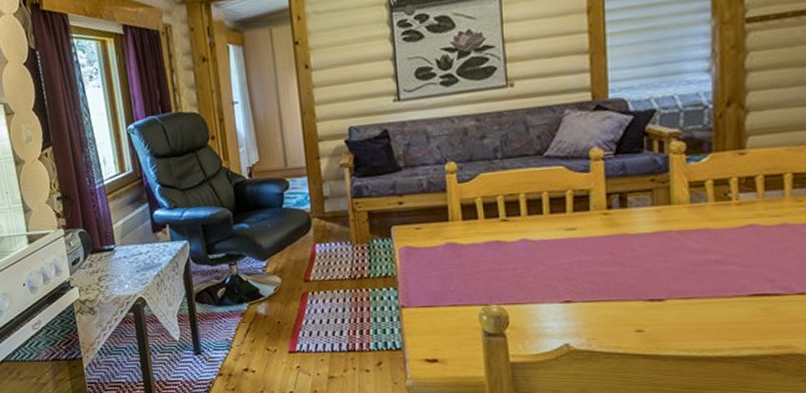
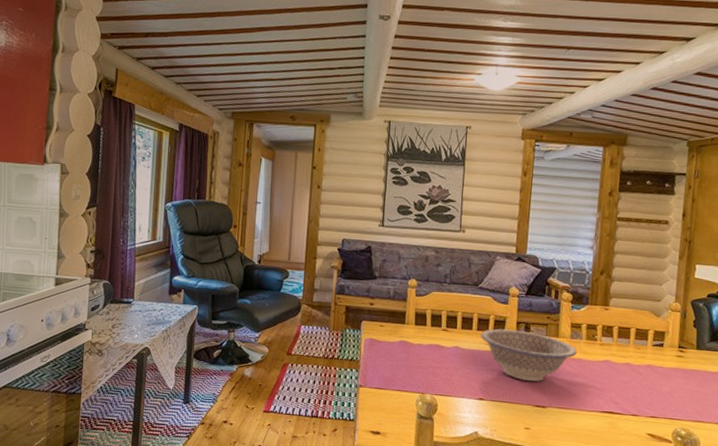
bowl: none [556,204,703,270] -> present [481,328,578,382]

